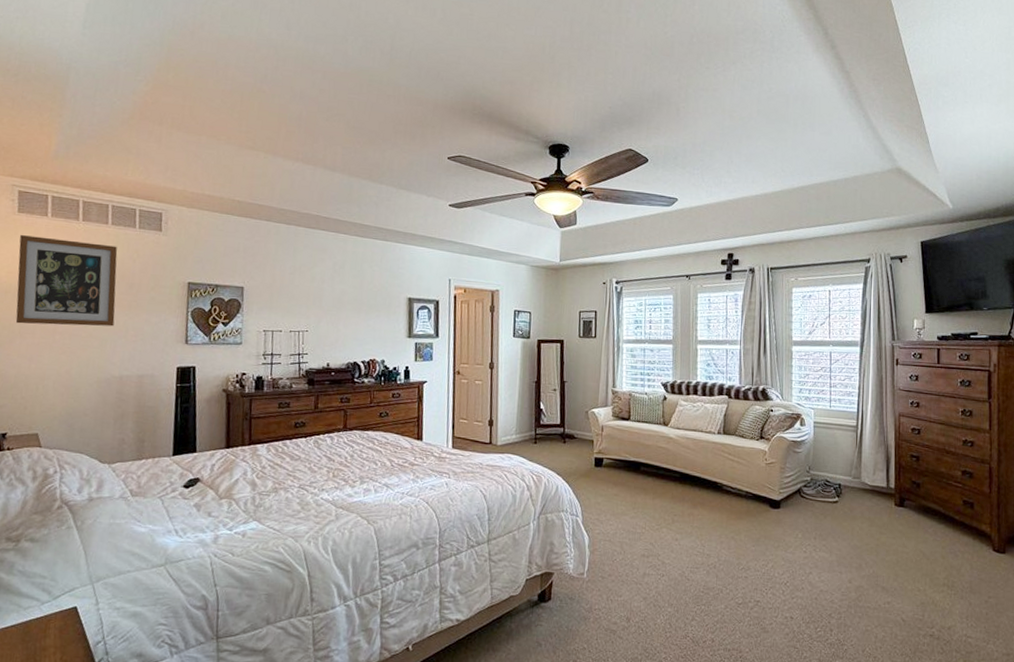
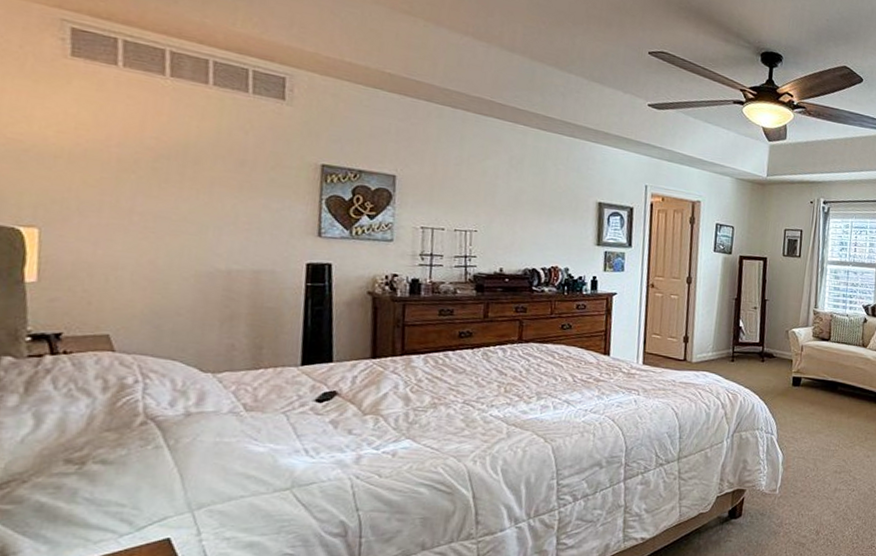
wall art: present [15,235,118,327] -> none [71,86,223,210]

